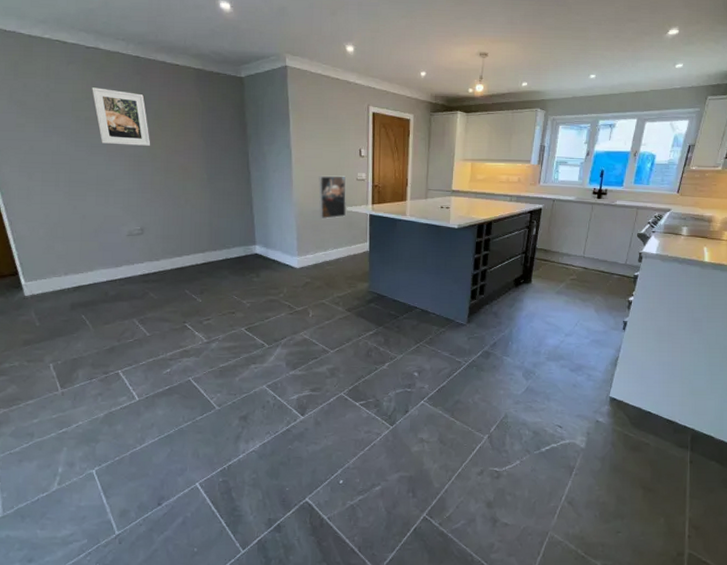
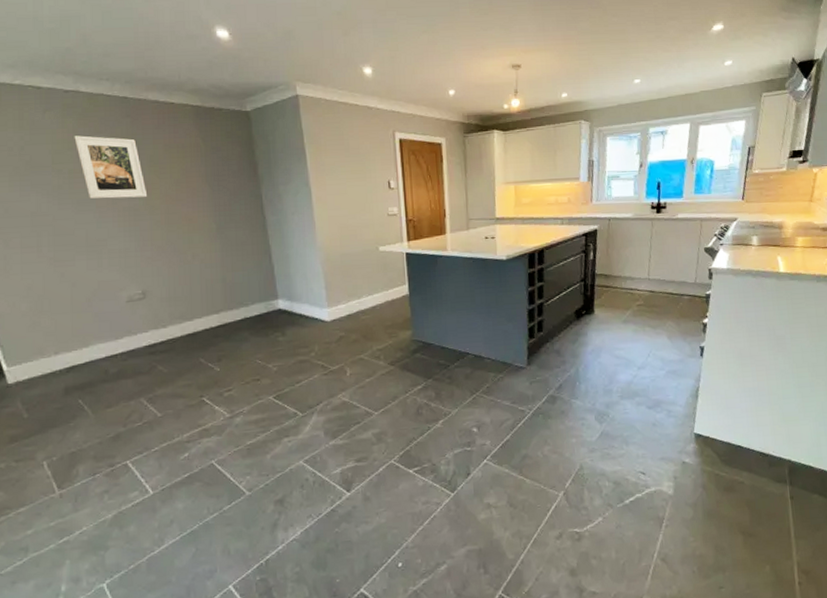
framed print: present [318,175,347,220] -> none [344,212,379,263]

